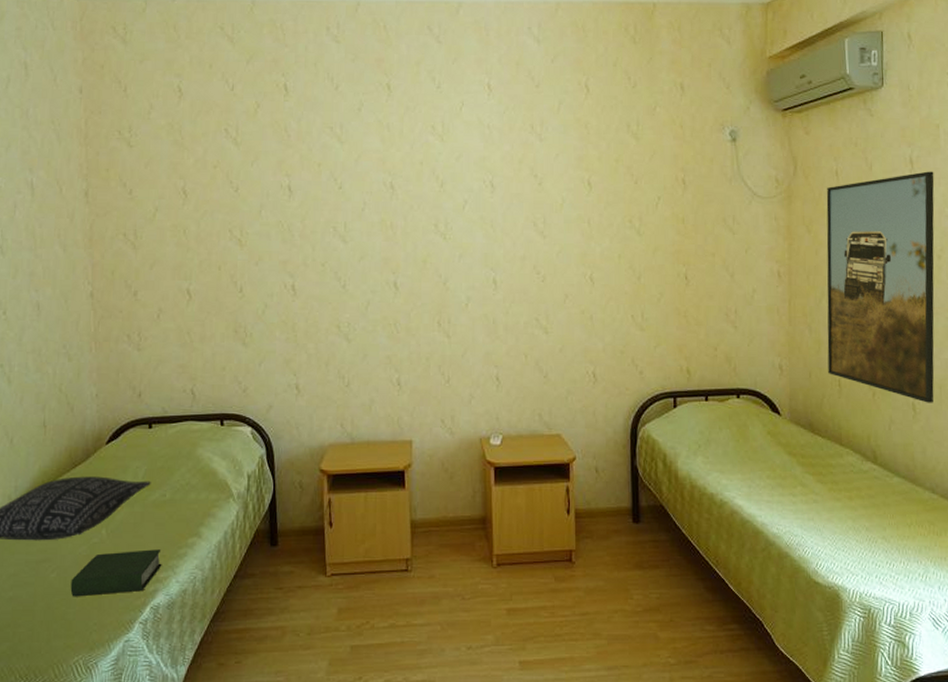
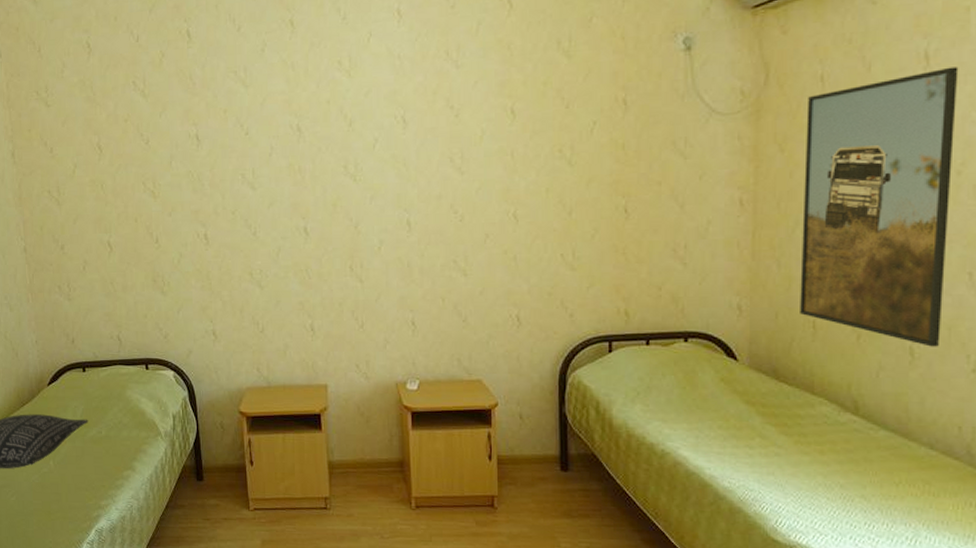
book: present [70,549,162,597] -> none [28,480,103,518]

